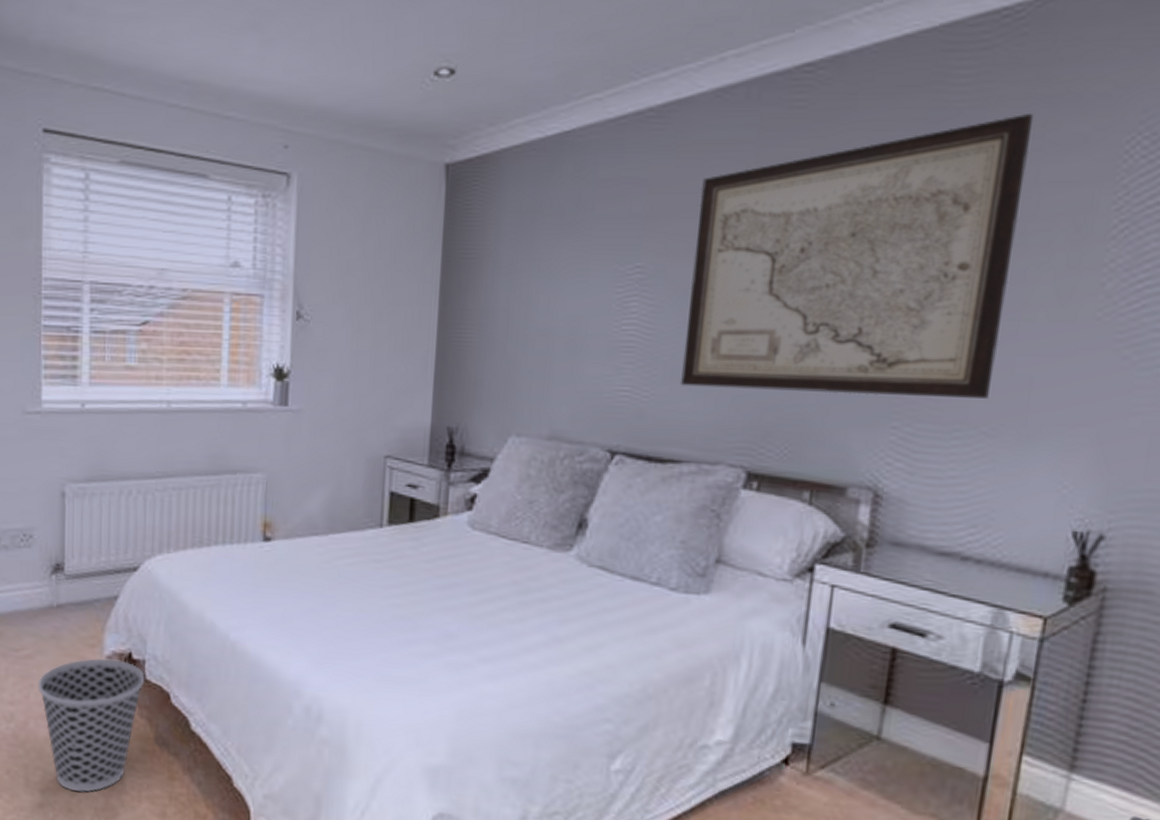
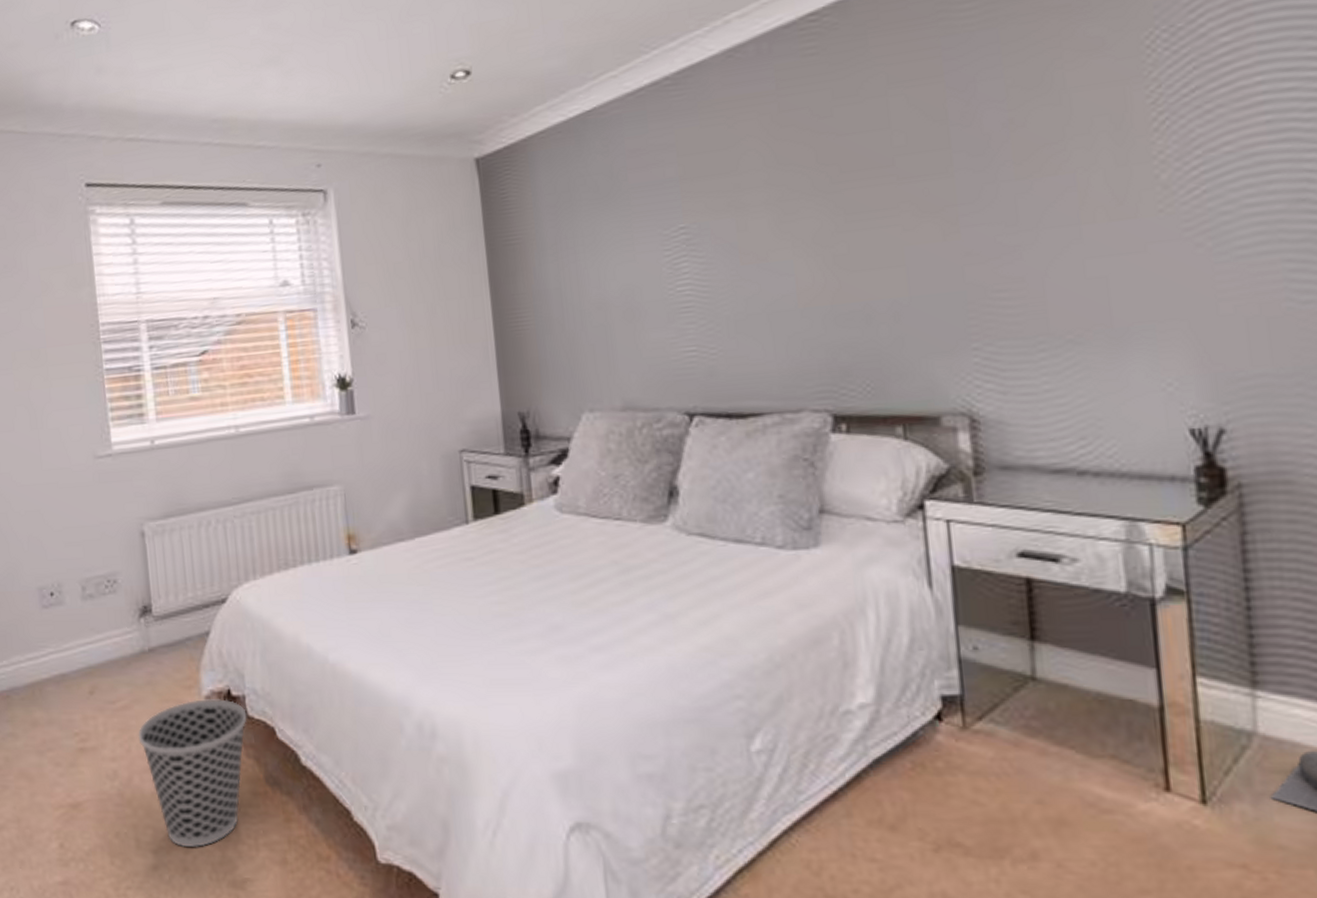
wall art: present [679,112,1034,399] -> none [730,25,1067,338]

